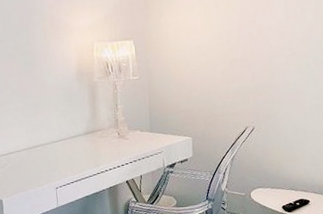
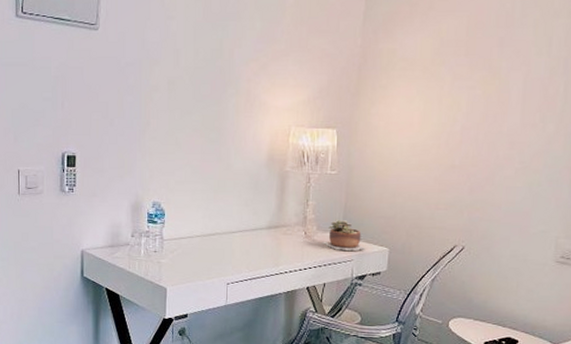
succulent plant: none [135,117,173,145] -> present [323,219,366,251]

